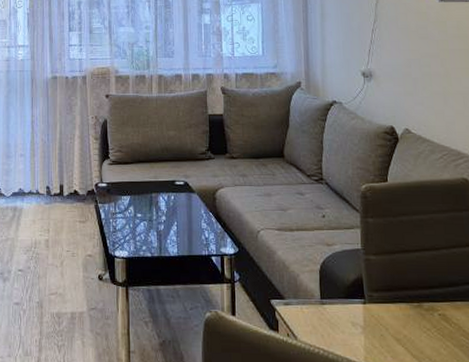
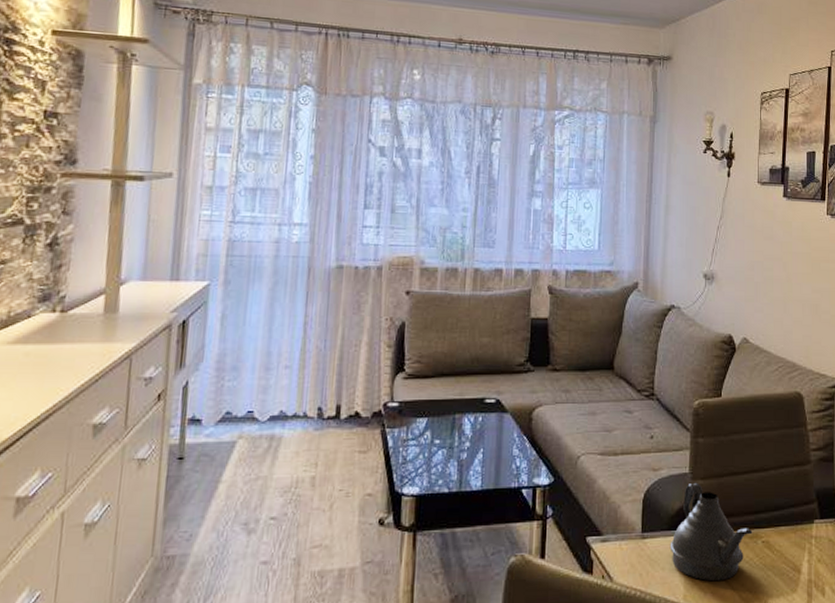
teapot: none [347,257,429,347] -> present [670,482,753,582]

